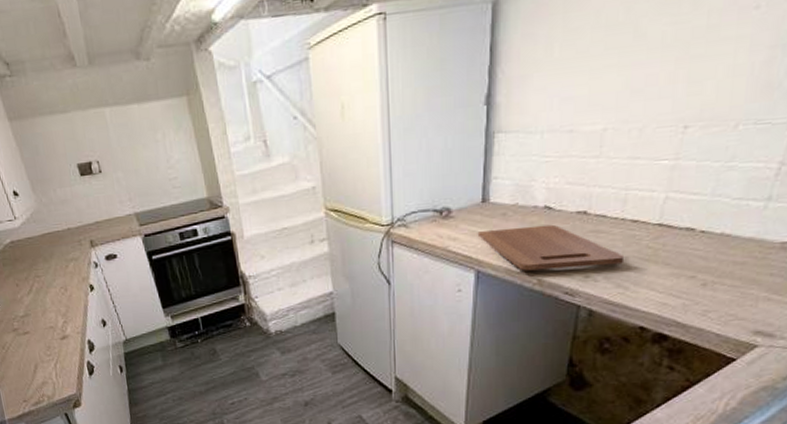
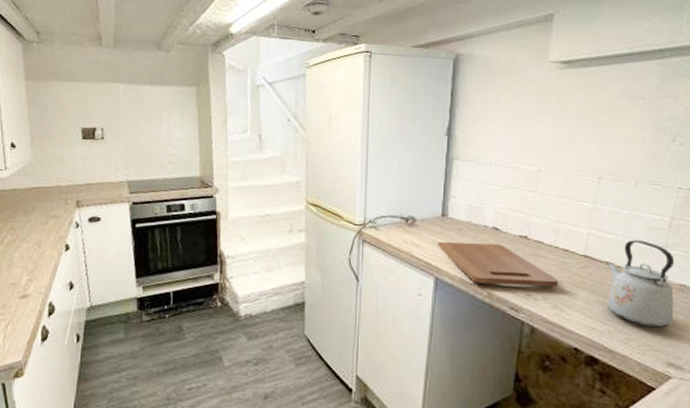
kettle: none [684,196,778,295] -> present [607,240,675,328]

